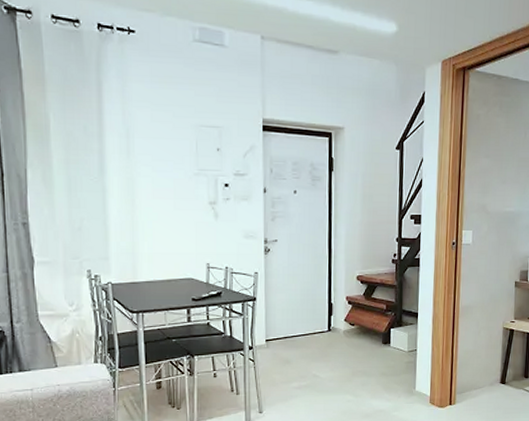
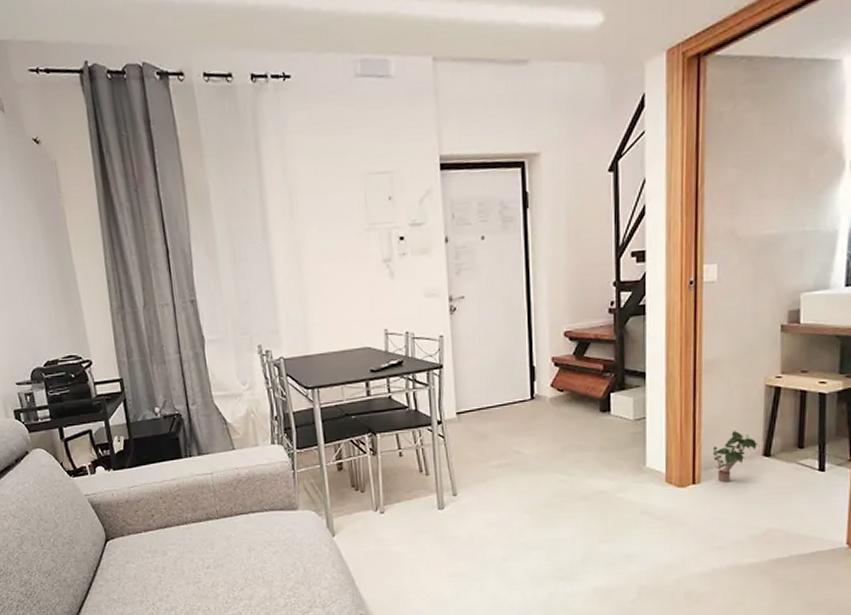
potted plant: none [465,362,498,404] -> present [713,430,759,483]

